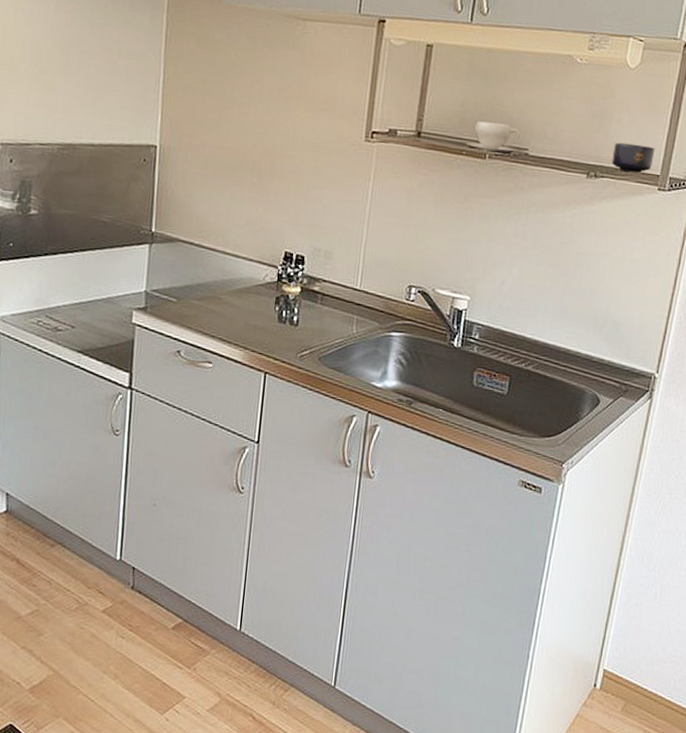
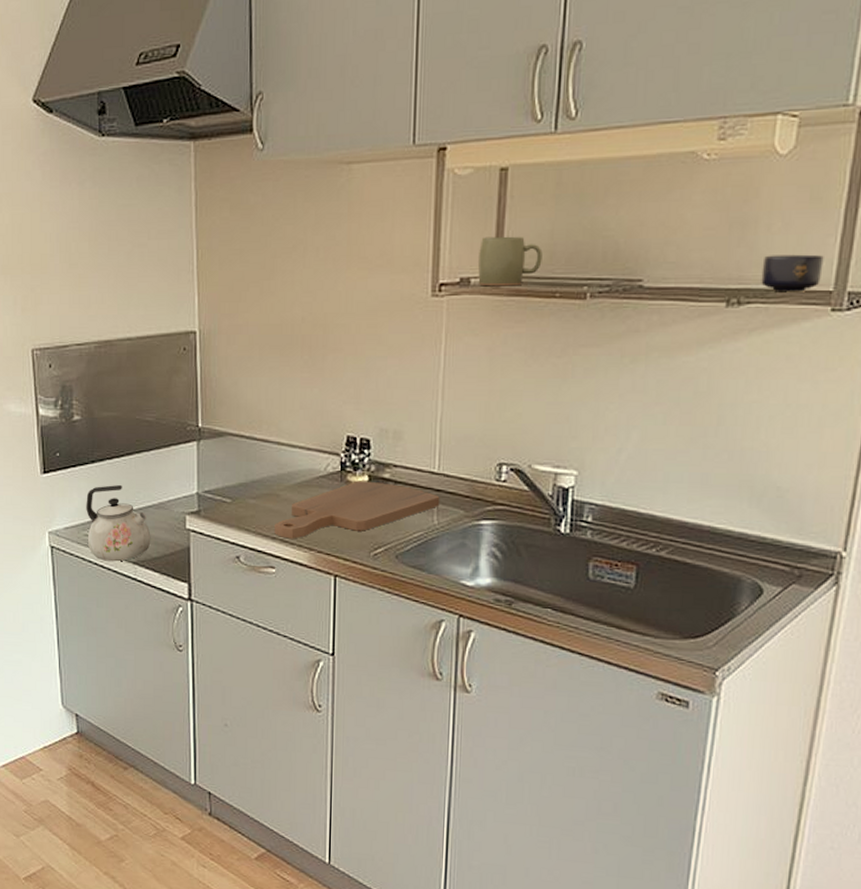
kettle: none [33,277,98,350] -> present [86,485,151,562]
cutting board: none [214,291,360,338] -> present [274,480,440,539]
mug: none [403,98,455,142] -> present [478,236,542,287]
teacup: present [466,121,520,153] -> none [559,252,630,289]

